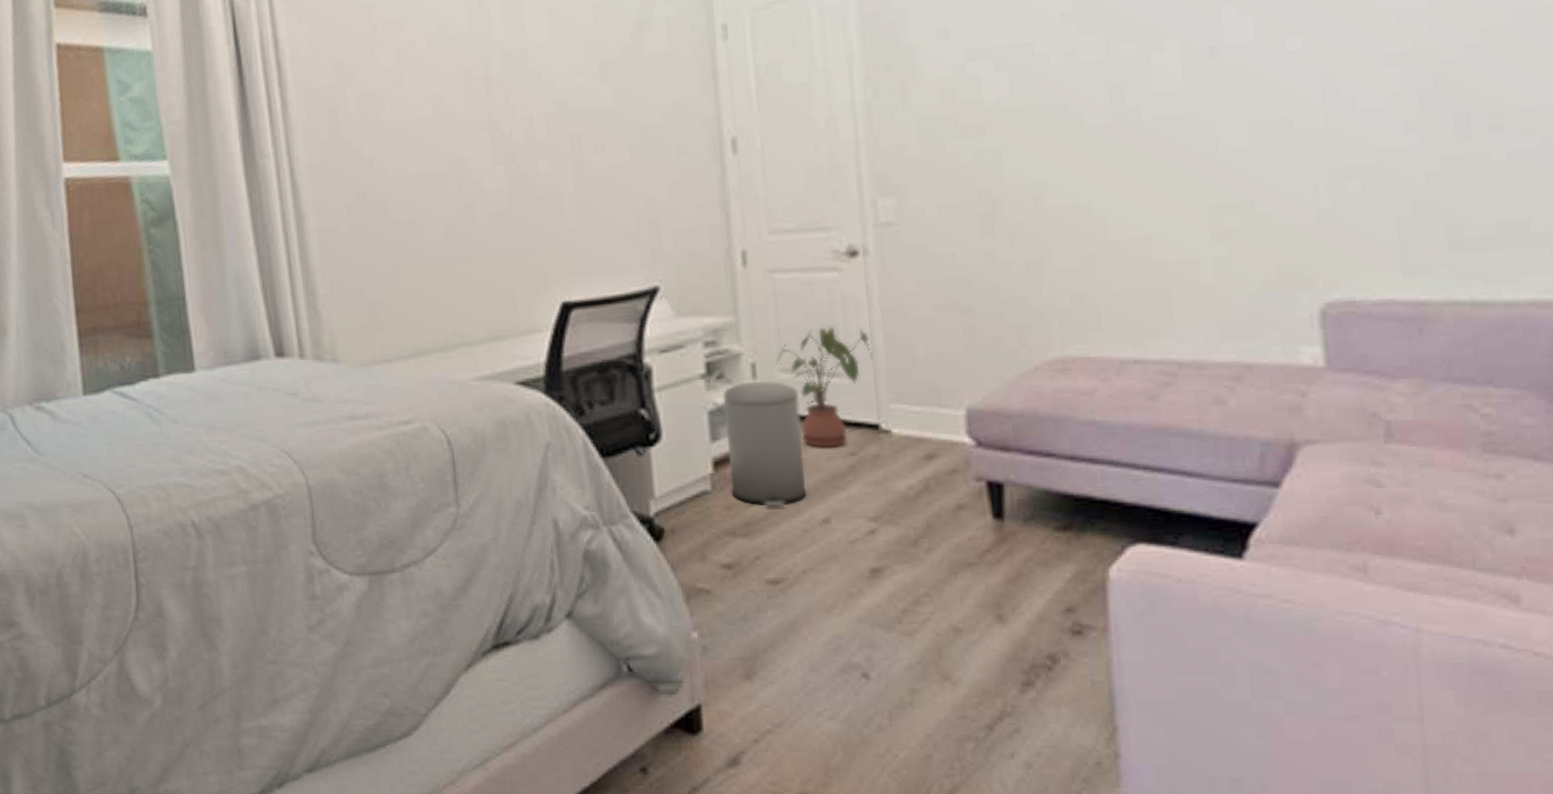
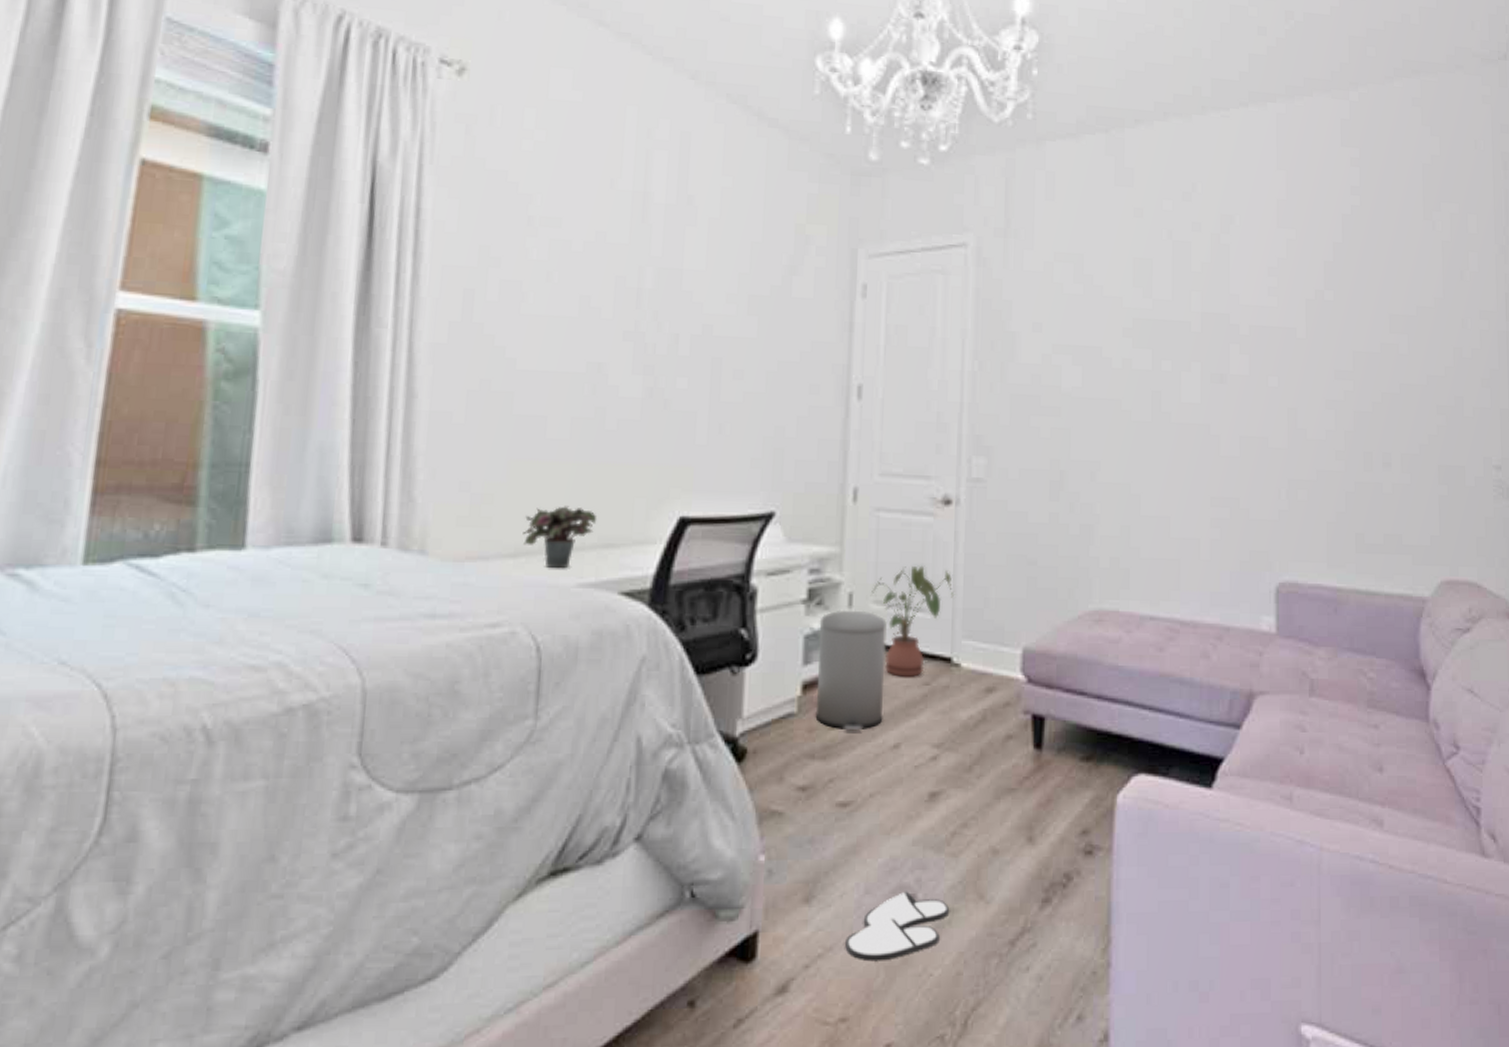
potted plant: none [417,304,483,365] -> present [523,506,597,569]
slippers: none [795,670,909,738] -> present [845,891,949,960]

